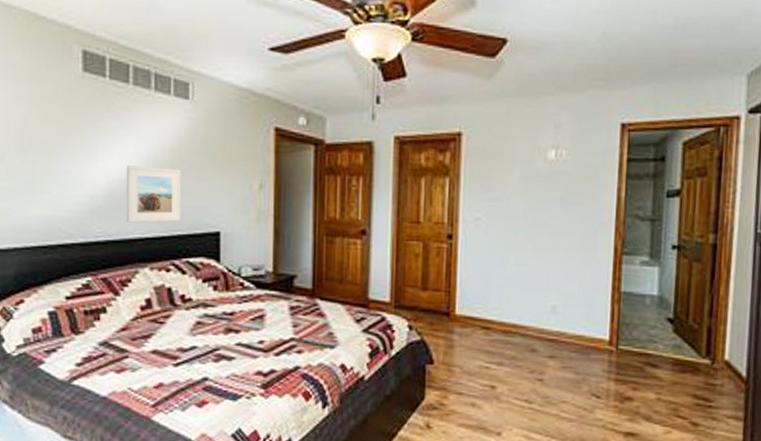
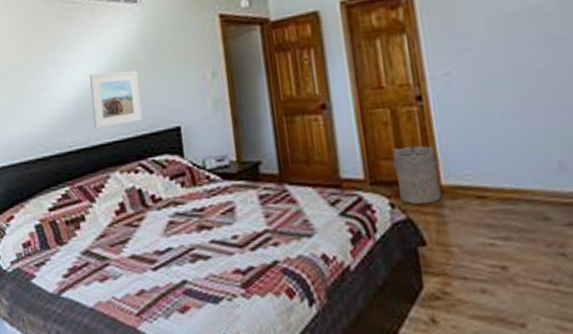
laundry hamper: none [417,277,458,329] -> present [392,145,442,205]

